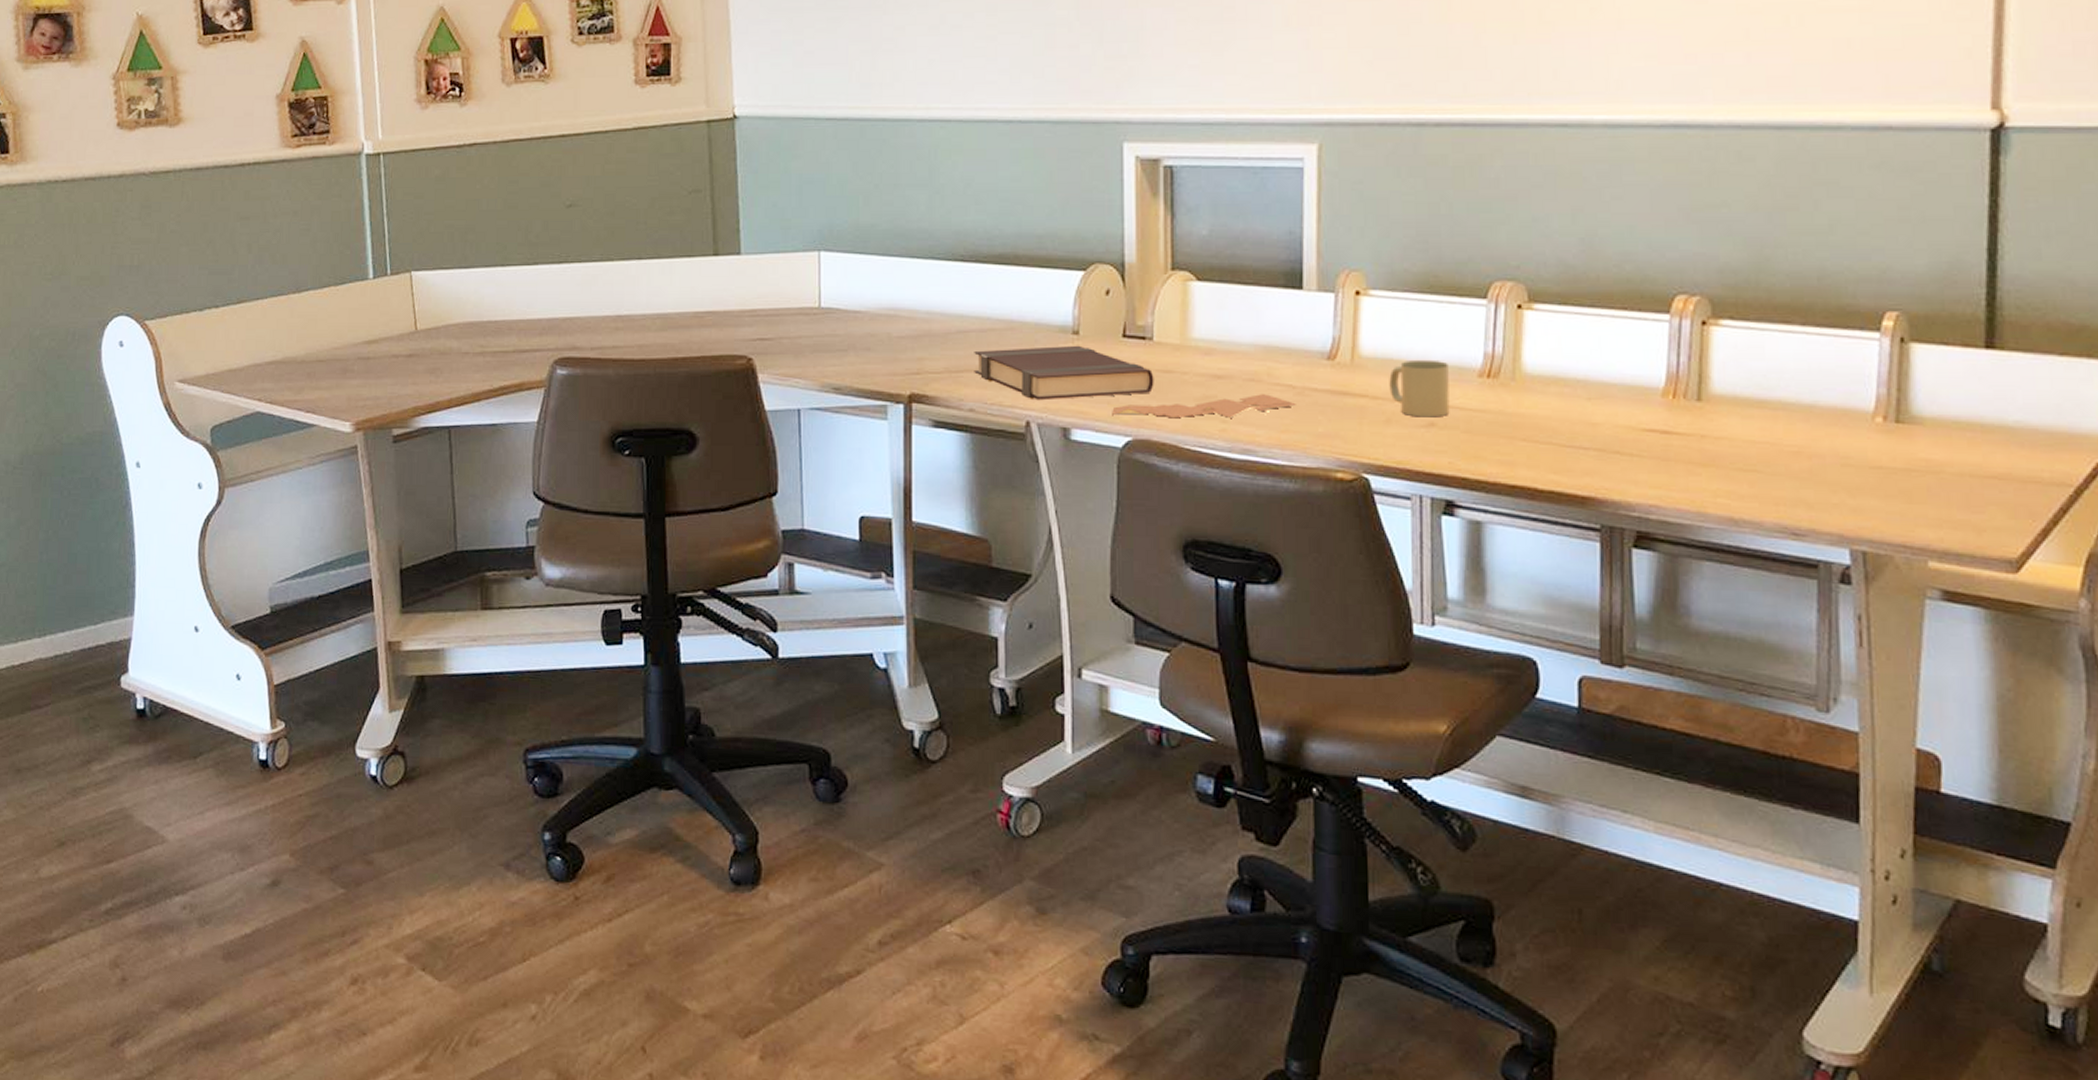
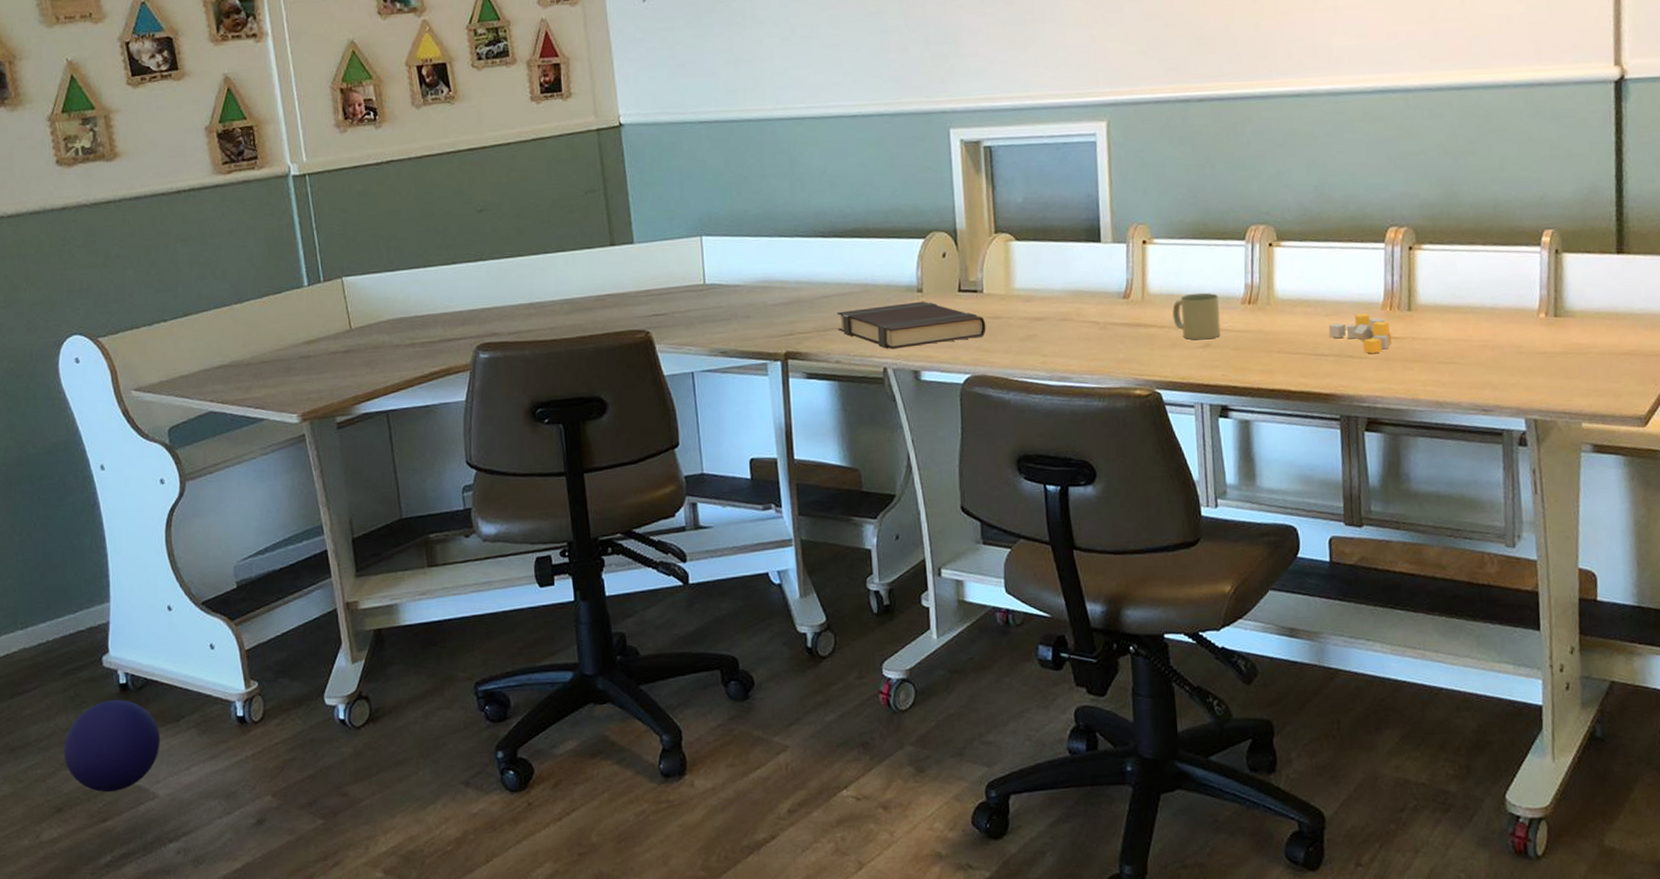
ball: none [72,726,175,830] -> present [64,699,160,792]
papers: present [1112,394,1296,419] -> none [953,330,1101,357]
toy blocks: none [1590,400,1673,452] -> present [1328,313,1392,354]

